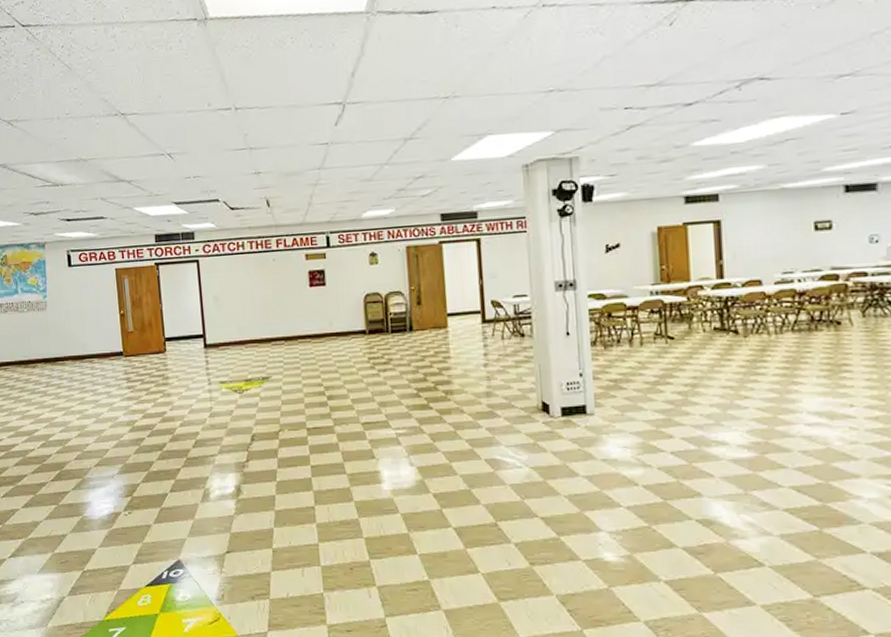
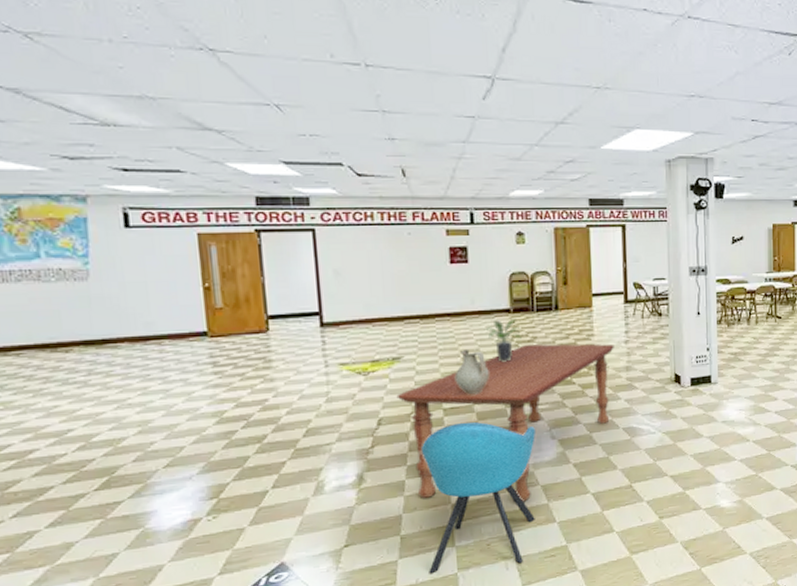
dining table: none [266,366,473,529] -> present [396,344,614,502]
chair: none [288,442,396,593] -> present [420,421,535,574]
ceramic jug: none [316,370,348,416] -> present [454,348,489,395]
potted plant: none [341,339,377,384] -> present [484,318,522,362]

